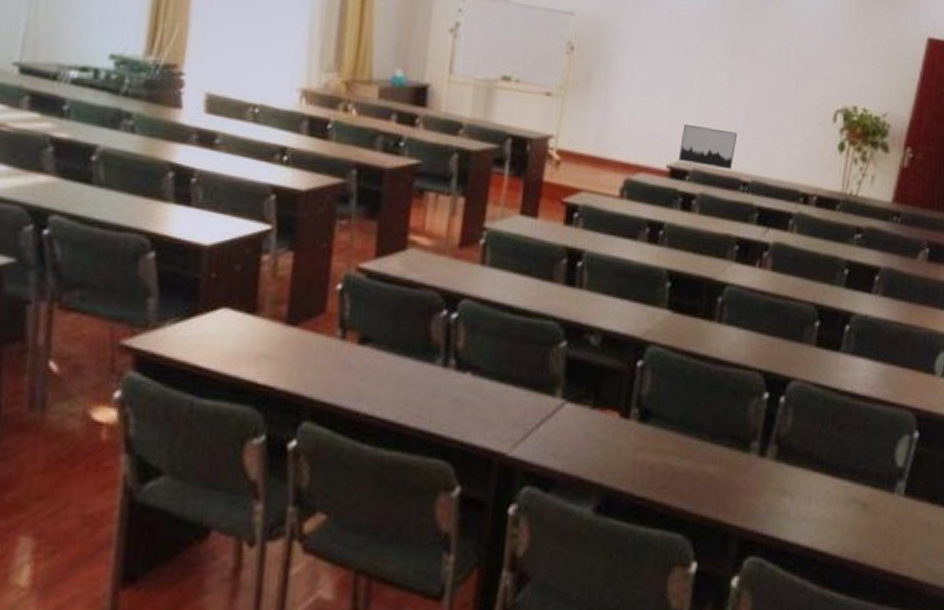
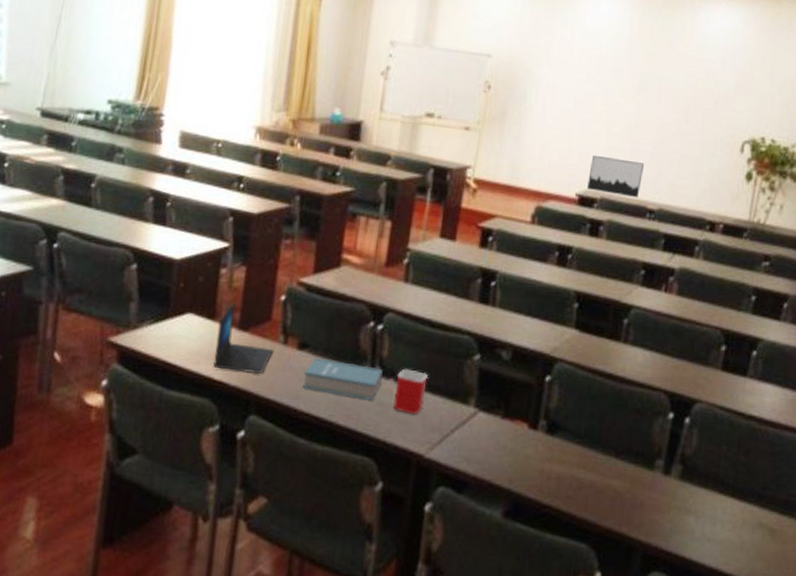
laptop: none [256,294,329,375] -> present [213,302,273,375]
book: none [365,352,458,397] -> present [302,357,383,401]
mug: none [471,360,511,410] -> present [393,368,429,414]

